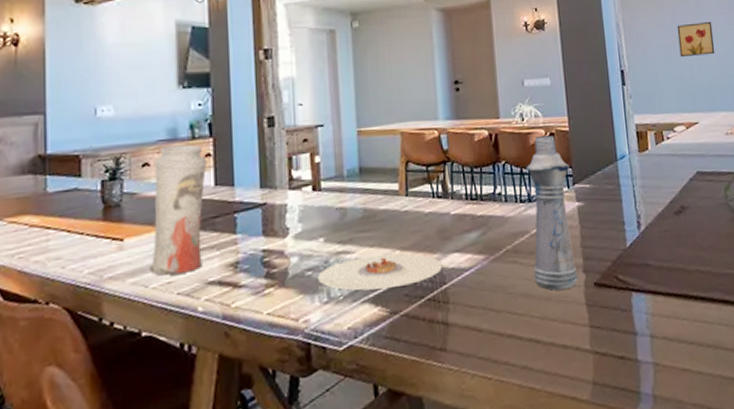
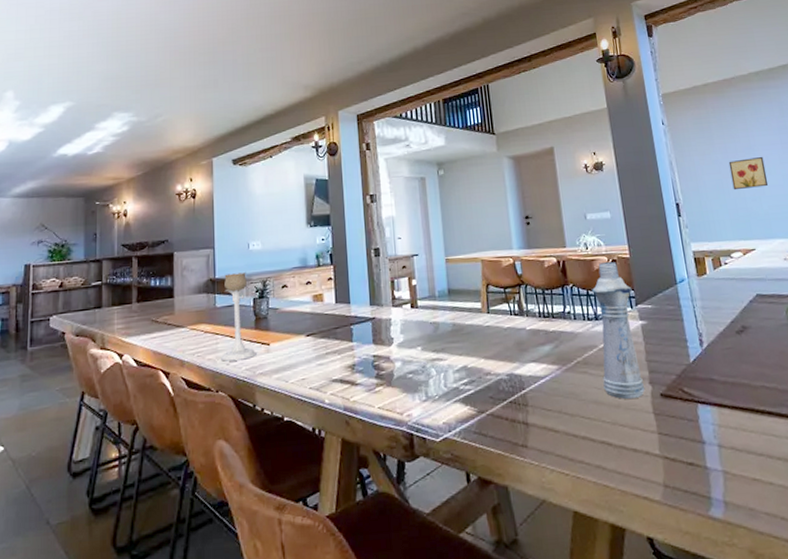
candle holder: none [53,146,105,264] -> present [221,272,257,361]
vase: present [150,144,208,276] -> none [289,270,330,373]
plate: present [318,253,443,291] -> none [417,361,521,392]

